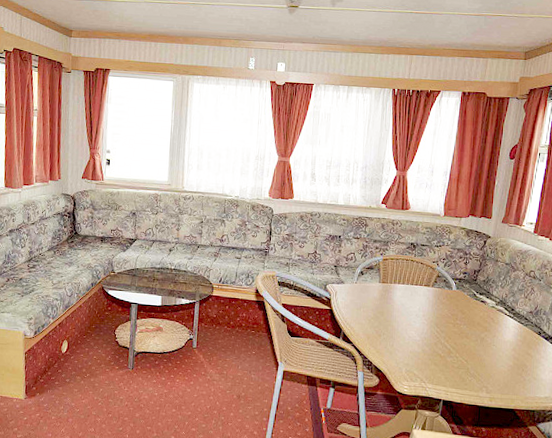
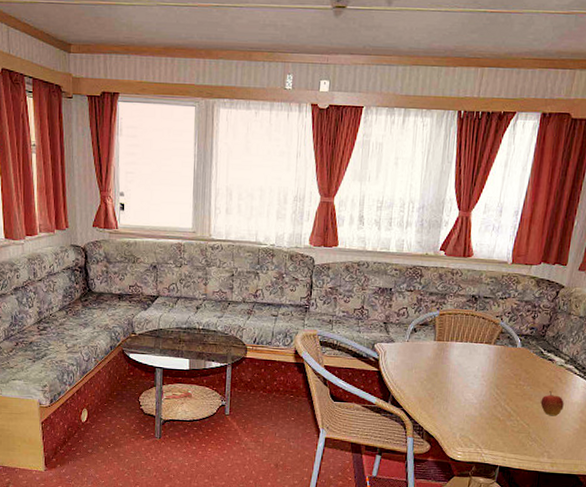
fruit: none [476,330,498,354] -> present [540,391,564,416]

